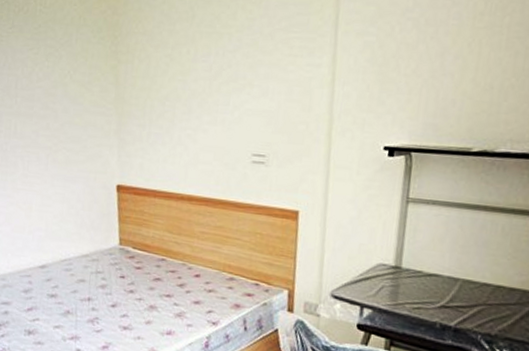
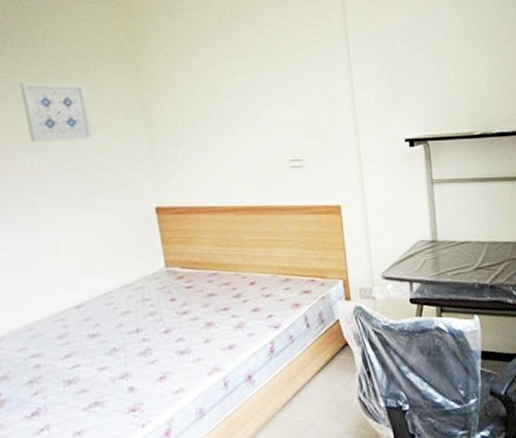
wall art: none [12,47,69,109] -> present [20,82,93,142]

